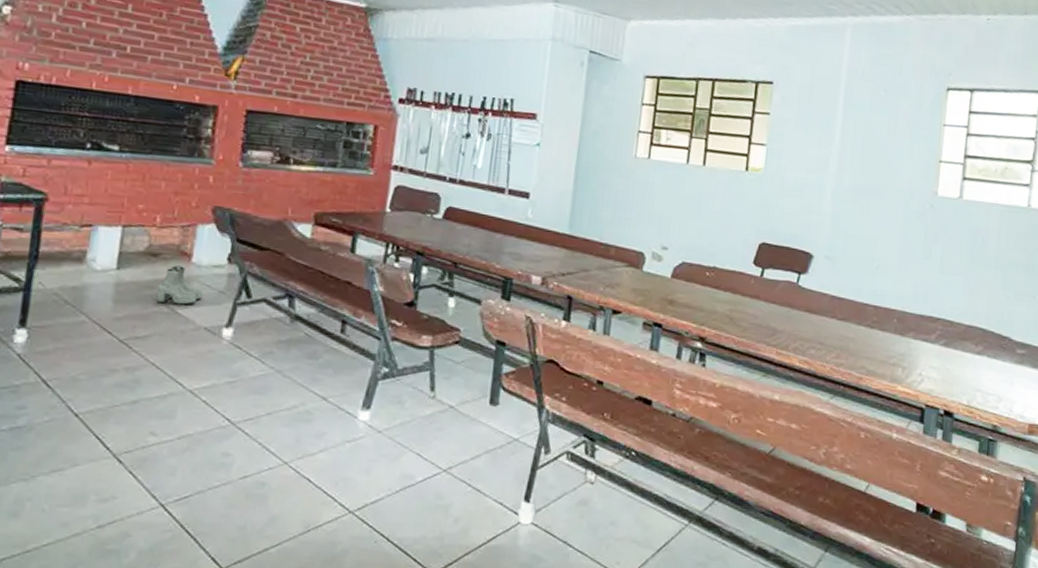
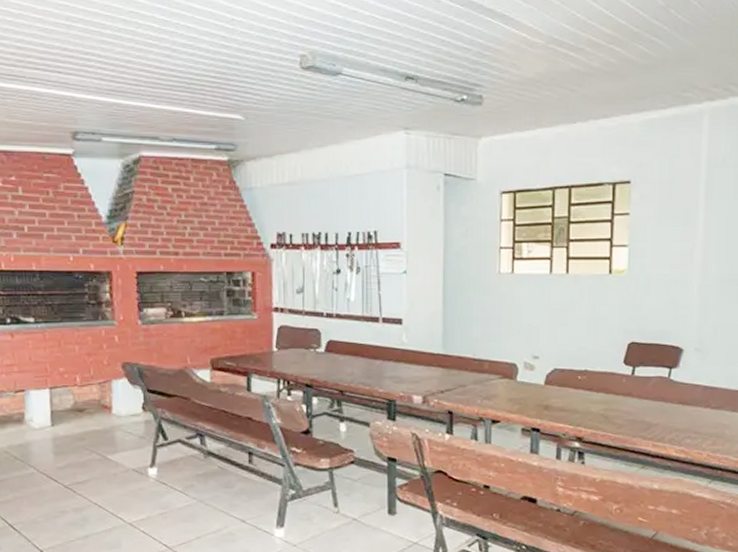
boots: present [157,265,203,305] -> none [87,418,127,452]

